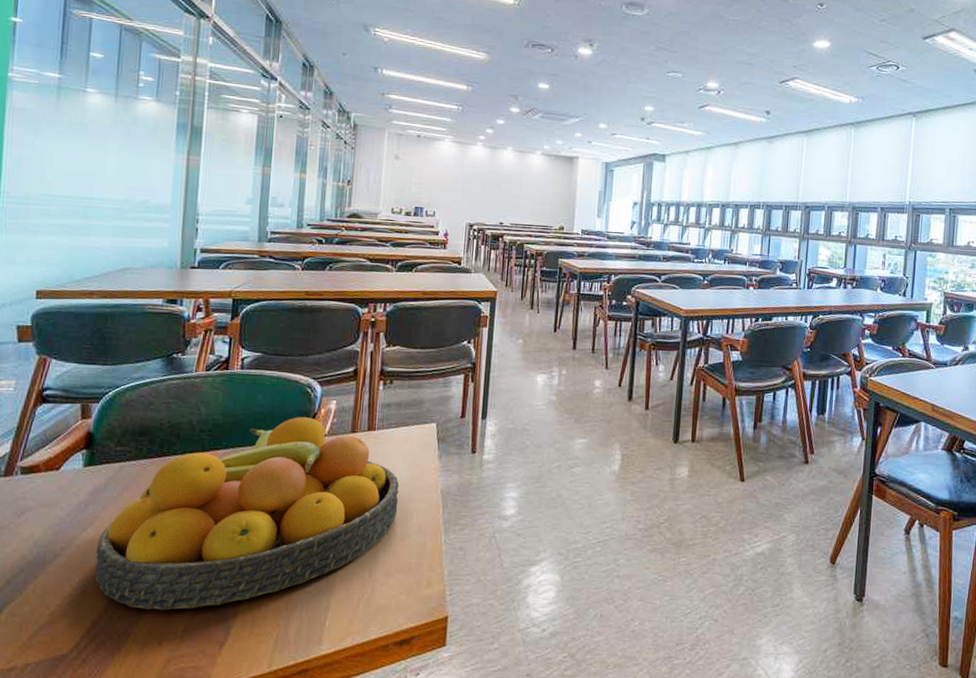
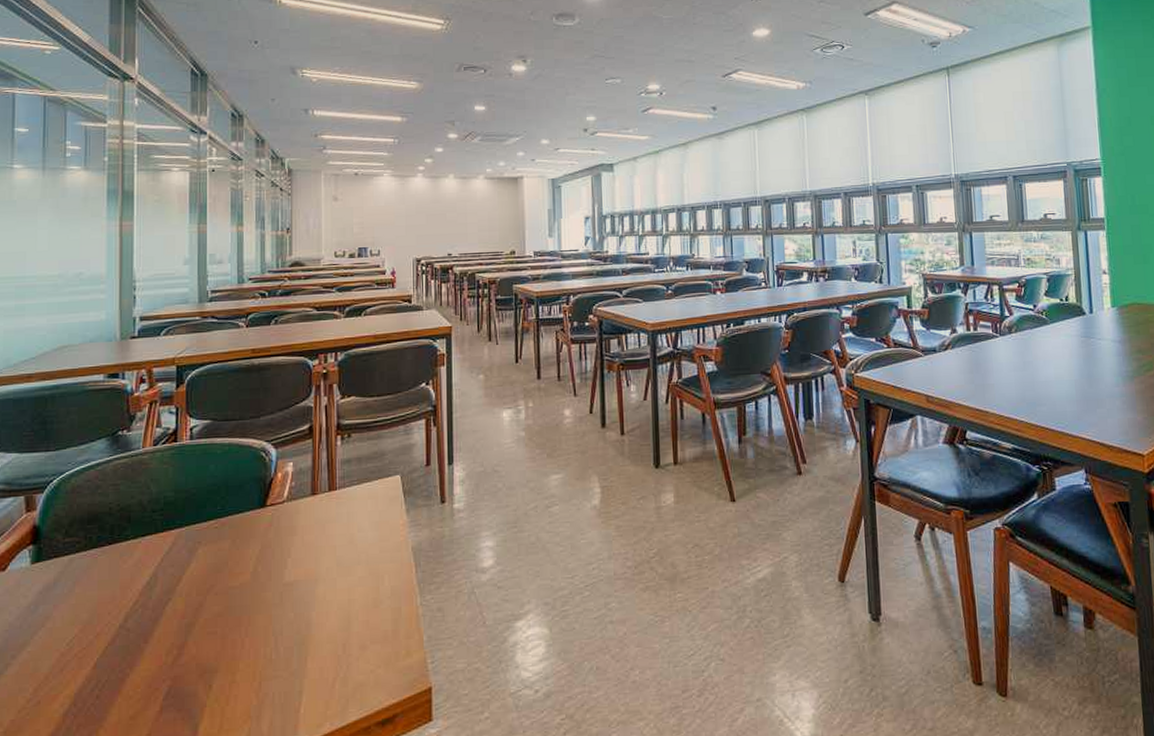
fruit bowl: present [95,417,399,610] -> none [49,483,367,715]

